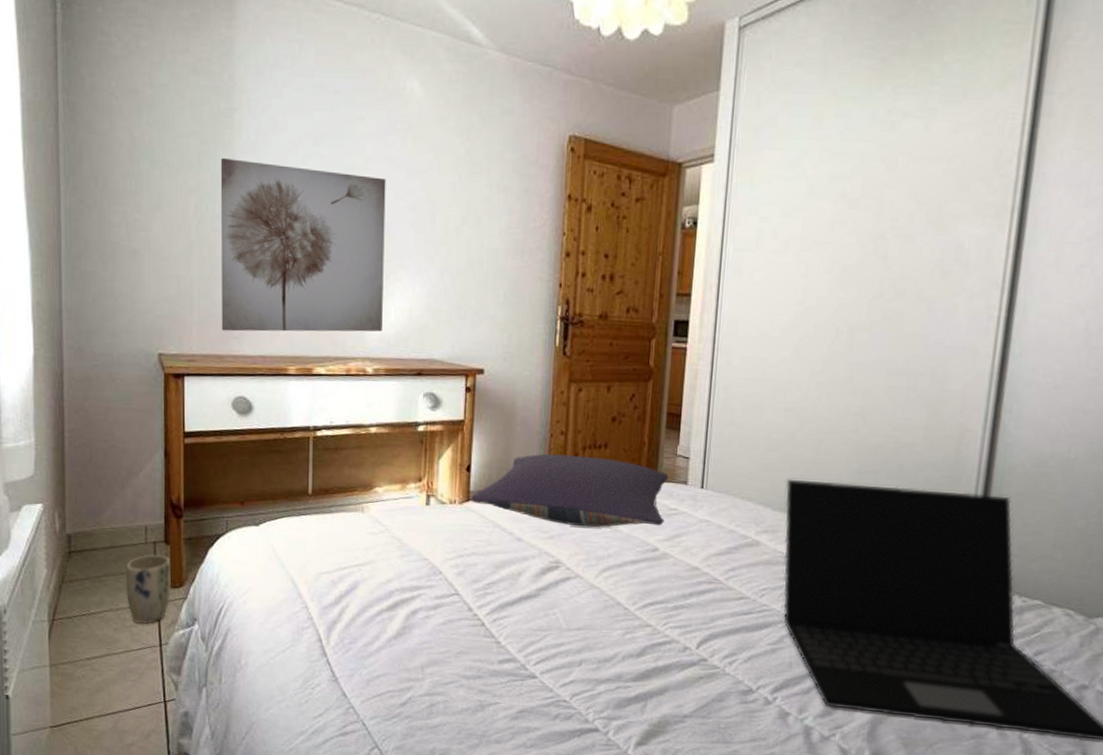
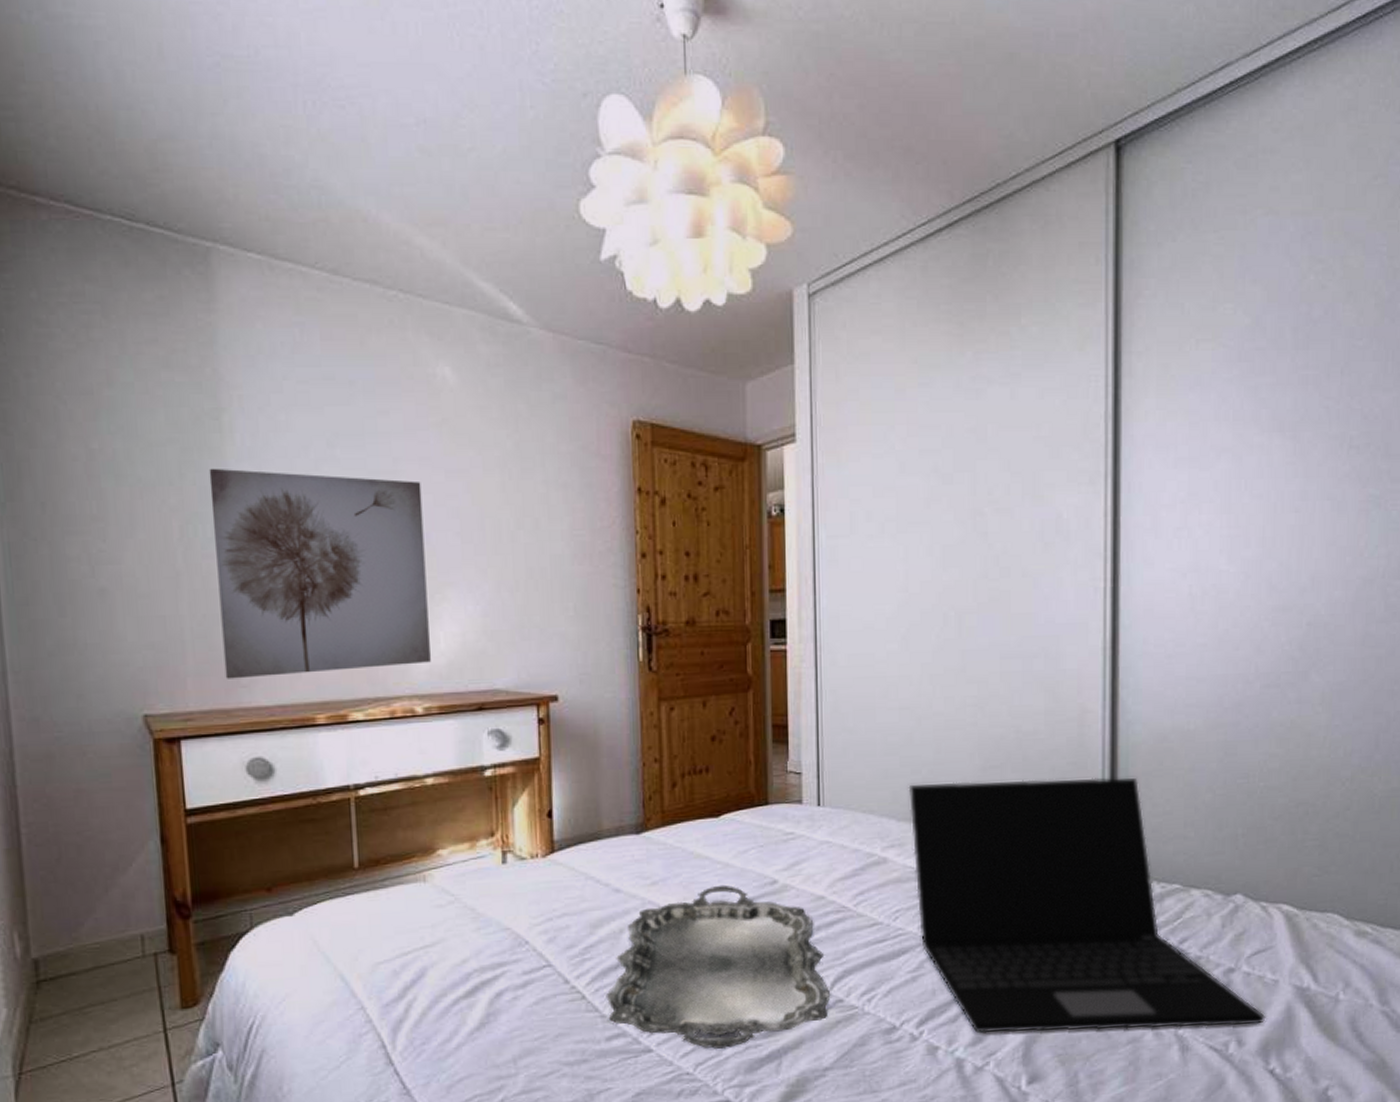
plant pot: present [125,554,172,624] -> none [117,969,183,1061]
pillow: present [471,453,669,527] -> none [556,784,781,866]
serving tray: none [501,546,696,686] -> present [606,884,831,1050]

